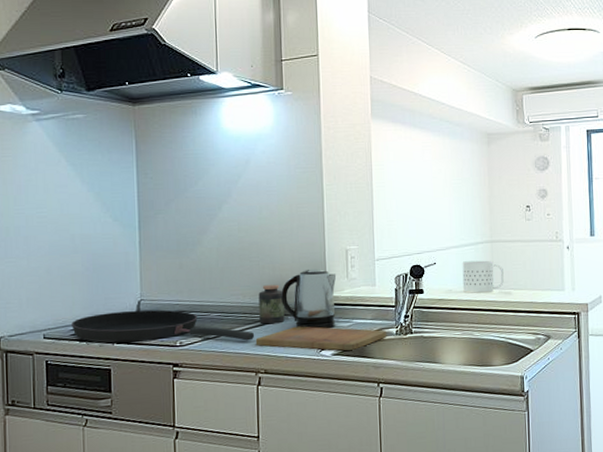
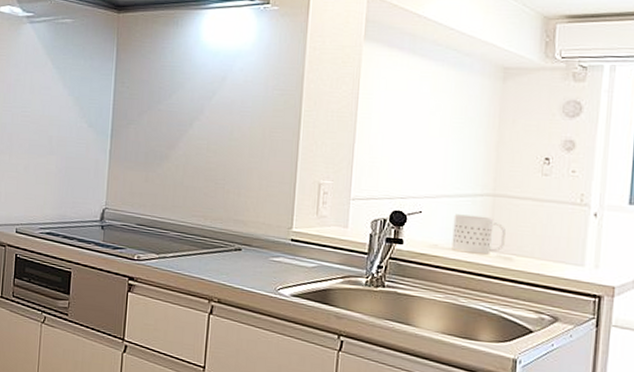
frying pan: present [71,309,255,343] -> none [41,216,212,266]
cutting board: present [255,326,387,351] -> none [212,258,355,295]
jar: present [258,284,285,325] -> none [218,210,246,253]
kettle: present [281,268,337,329] -> none [243,199,306,266]

